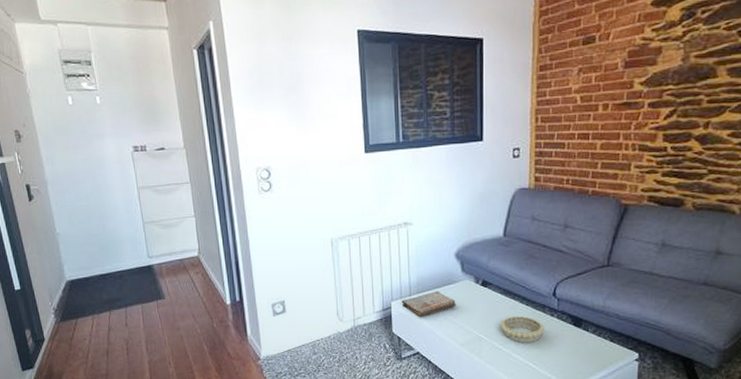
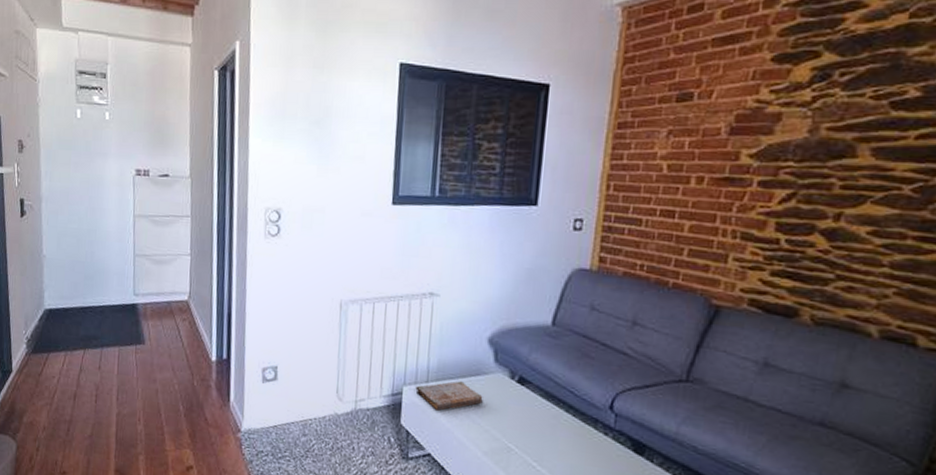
decorative bowl: present [499,315,545,342] -> none [536,427,595,465]

